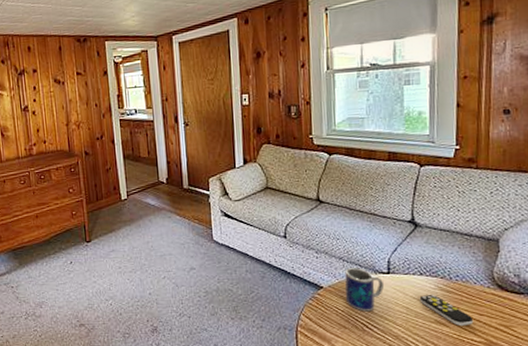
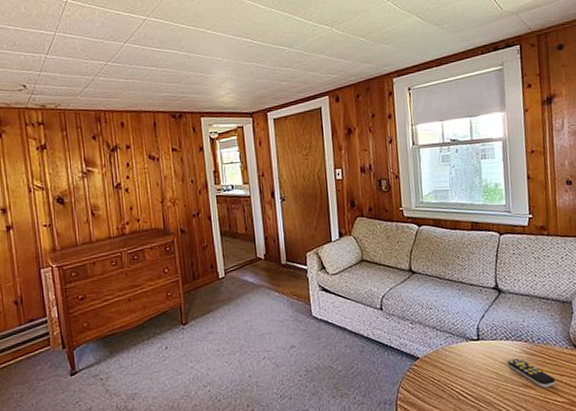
mug: present [345,268,385,312] -> none [438,336,476,380]

